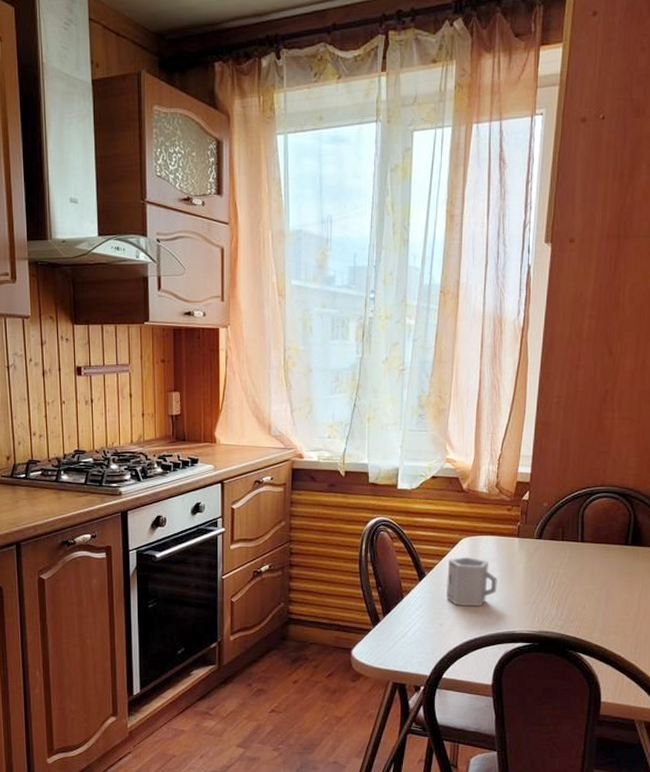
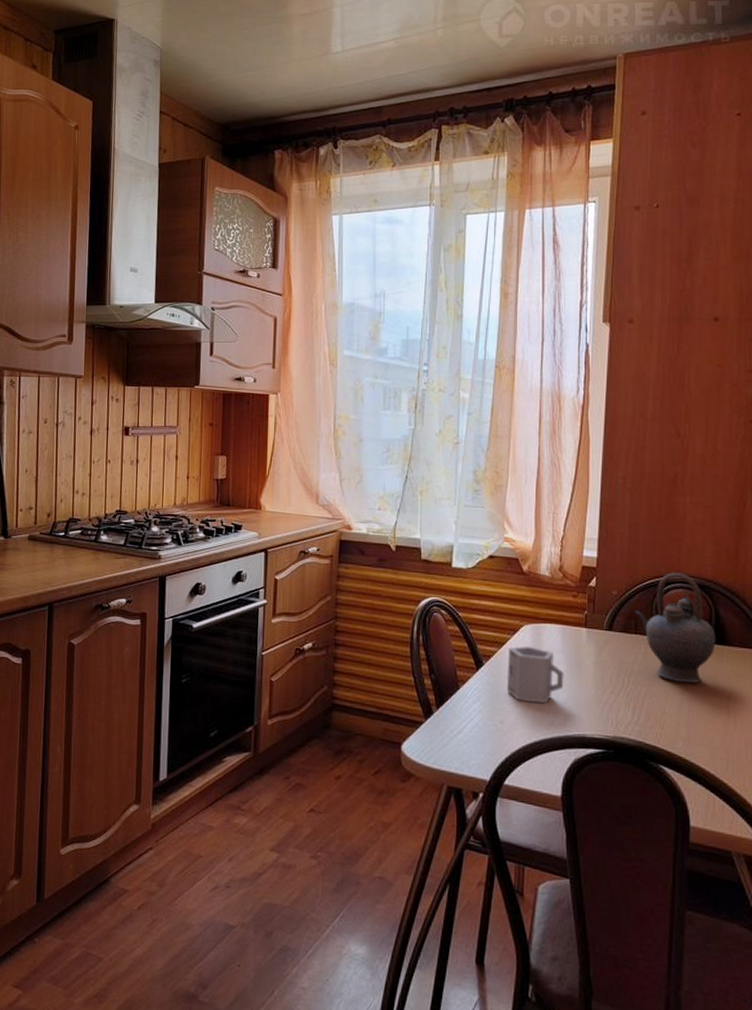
teapot: none [562,484,633,581] -> present [634,573,716,683]

